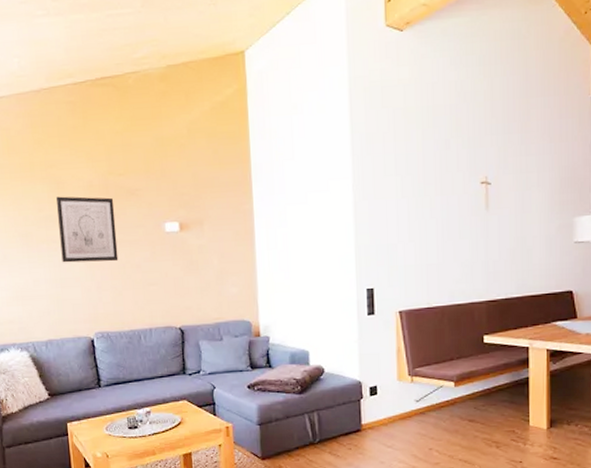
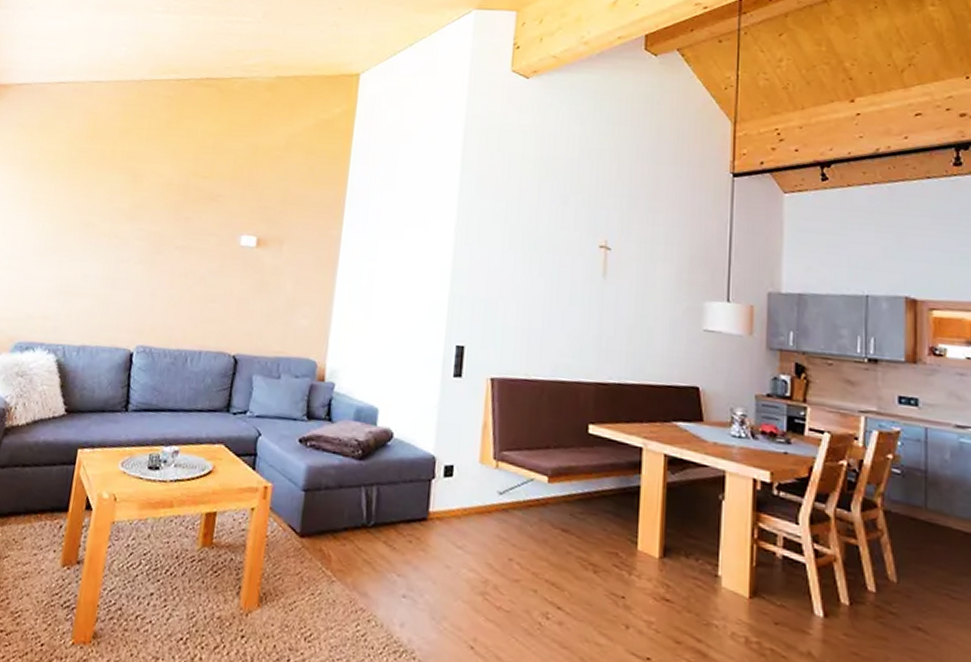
wall art: present [55,196,119,263] -> none [119,189,192,269]

